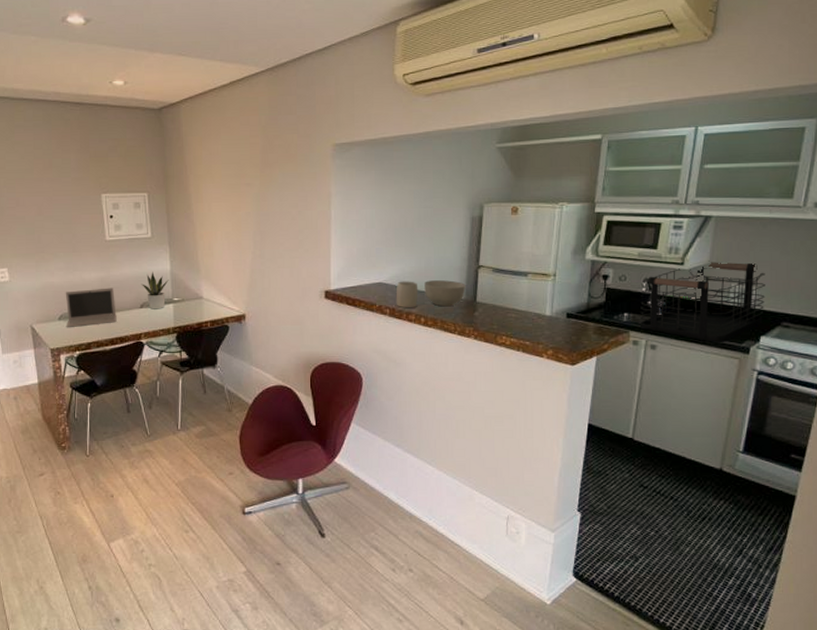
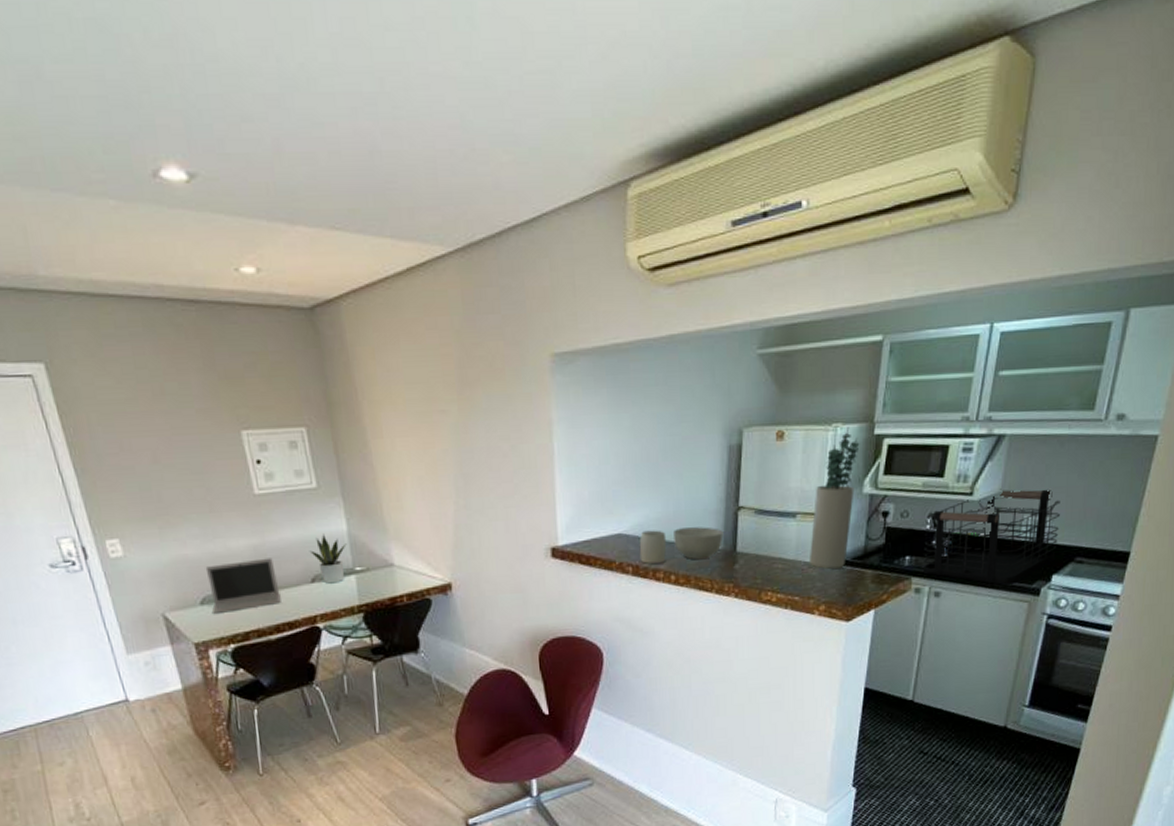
vase: none [538,206,583,321] -> present [809,427,860,570]

